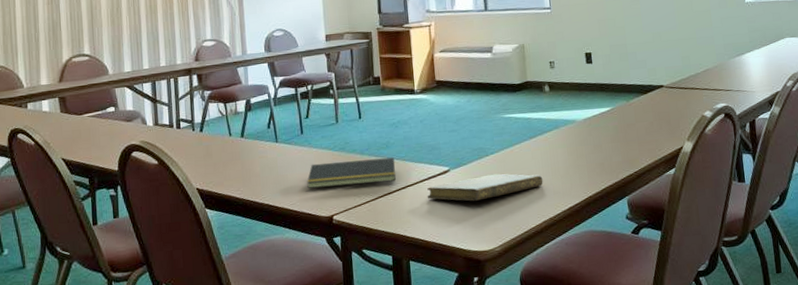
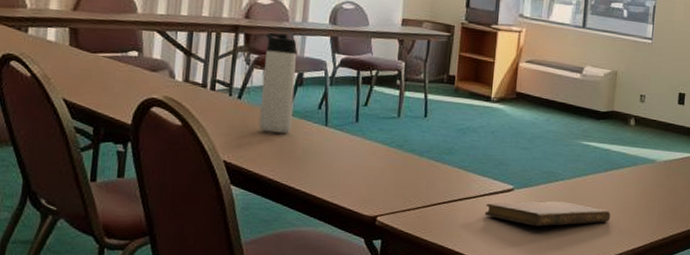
thermos bottle: none [214,68,248,157] -> present [258,32,297,134]
notepad: present [307,157,396,188] -> none [353,156,457,191]

